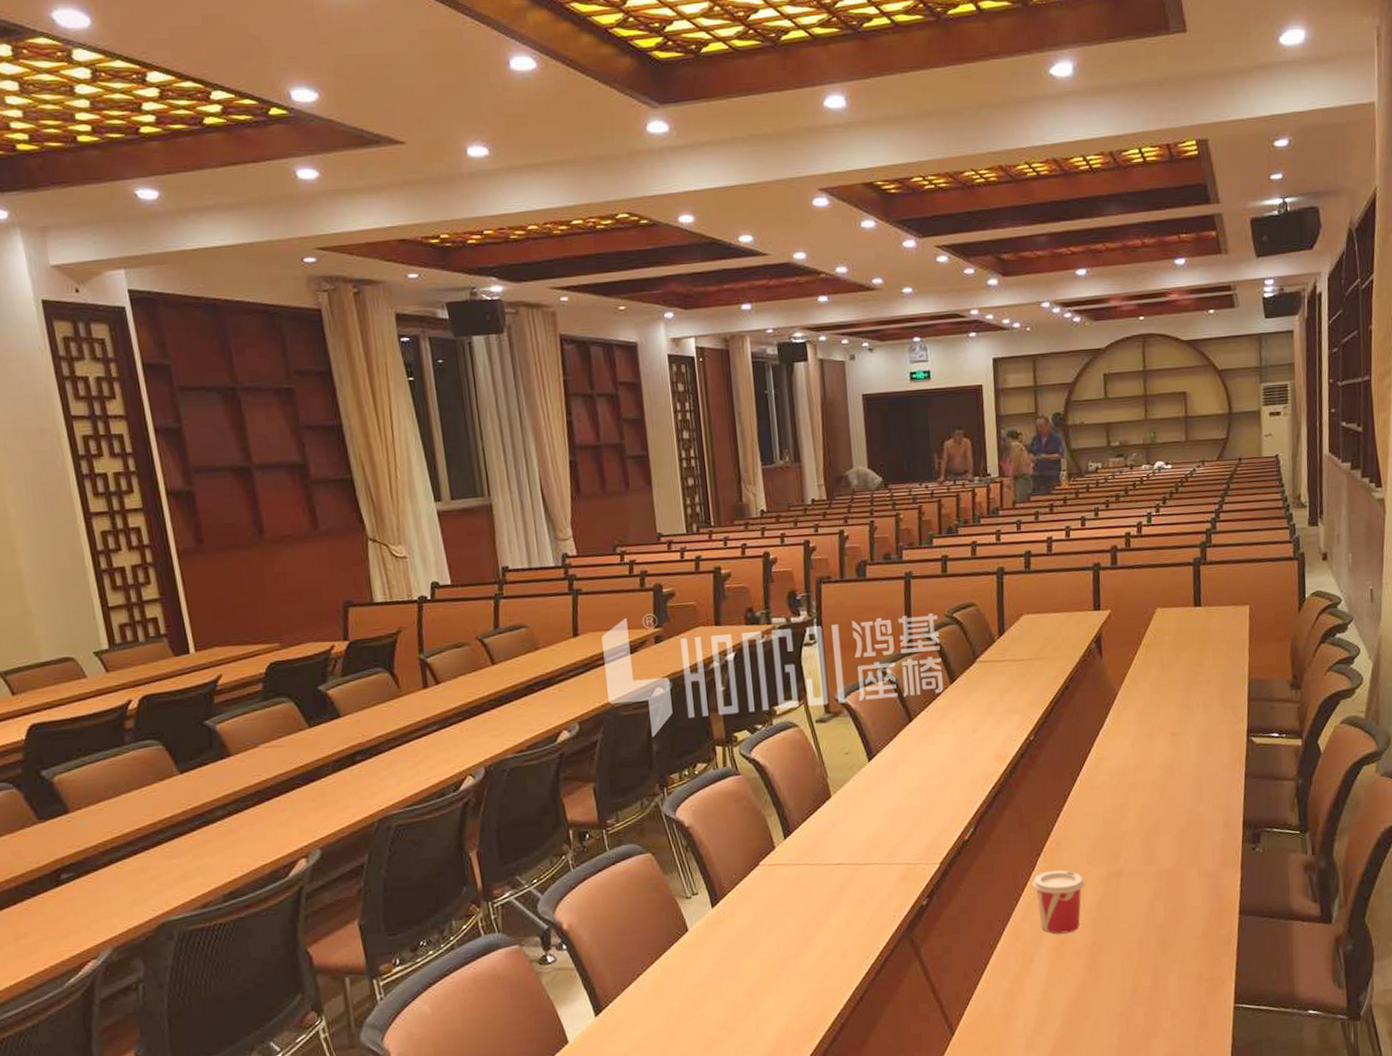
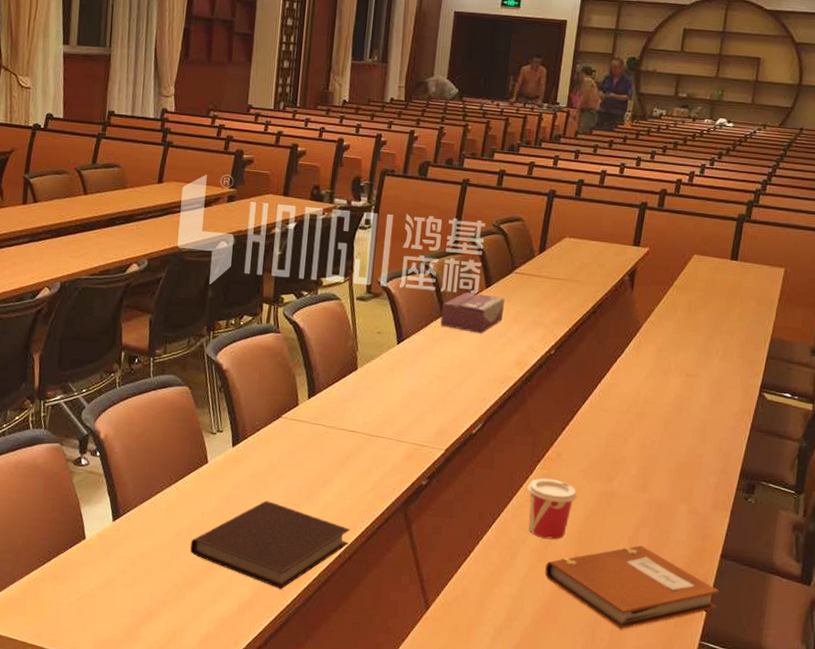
notebook: none [686,957,857,1049] -> present [190,500,351,589]
tissue box: none [908,690,974,734] -> present [440,292,506,333]
notebook: none [1066,919,1245,1011] -> present [545,545,720,630]

